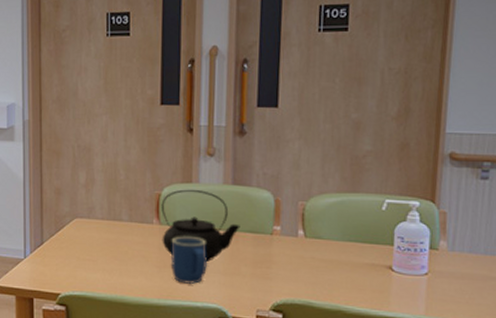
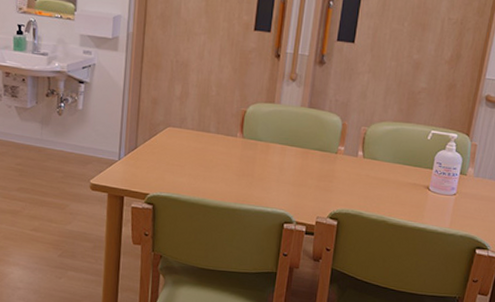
teapot: present [161,189,240,262] -> none [243,108,311,173]
mug: present [171,236,208,285] -> none [249,149,281,193]

